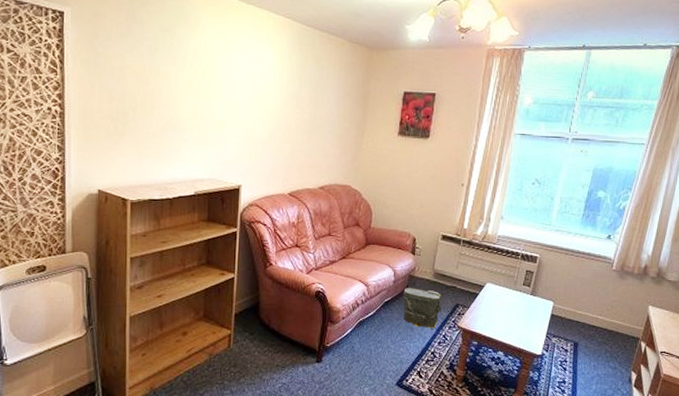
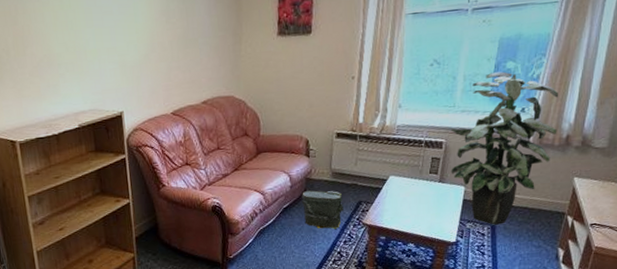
indoor plant: none [542,198,640,343] -> present [450,71,558,225]

